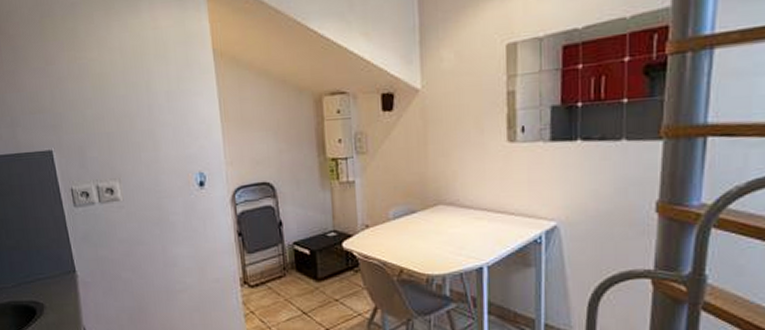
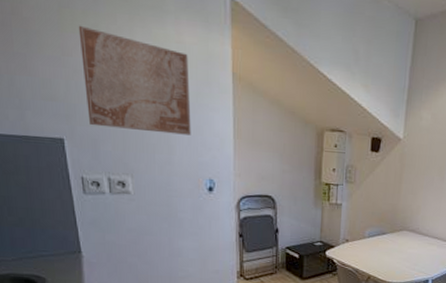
wall art: none [59,31,176,133] -> present [78,25,191,135]

